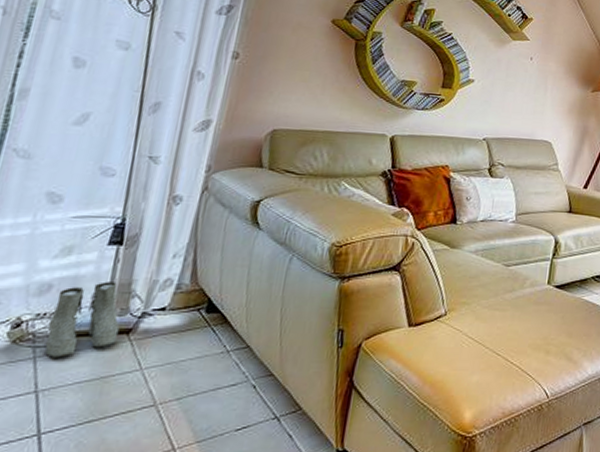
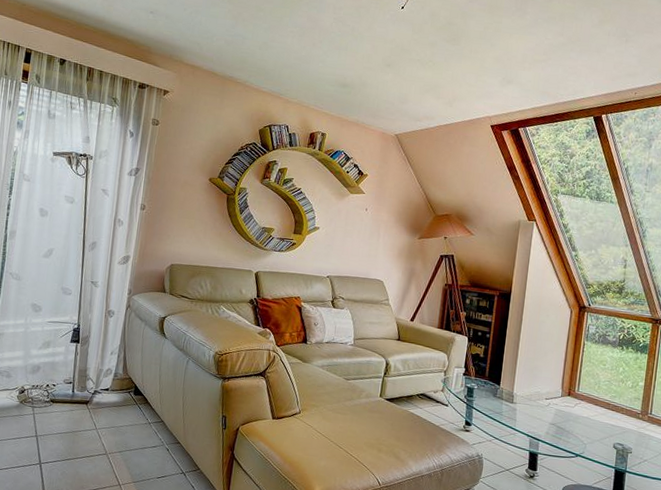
boots: present [45,282,120,358] -> none [39,367,82,416]

